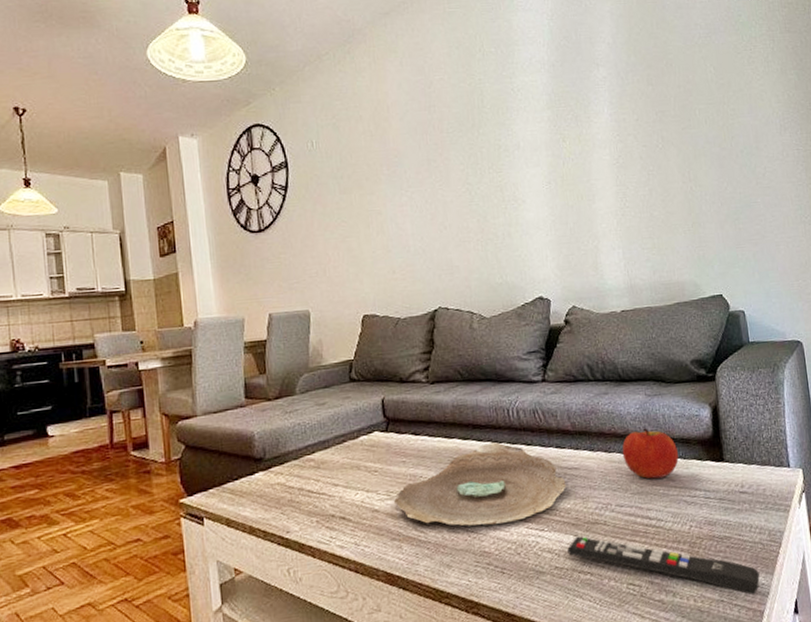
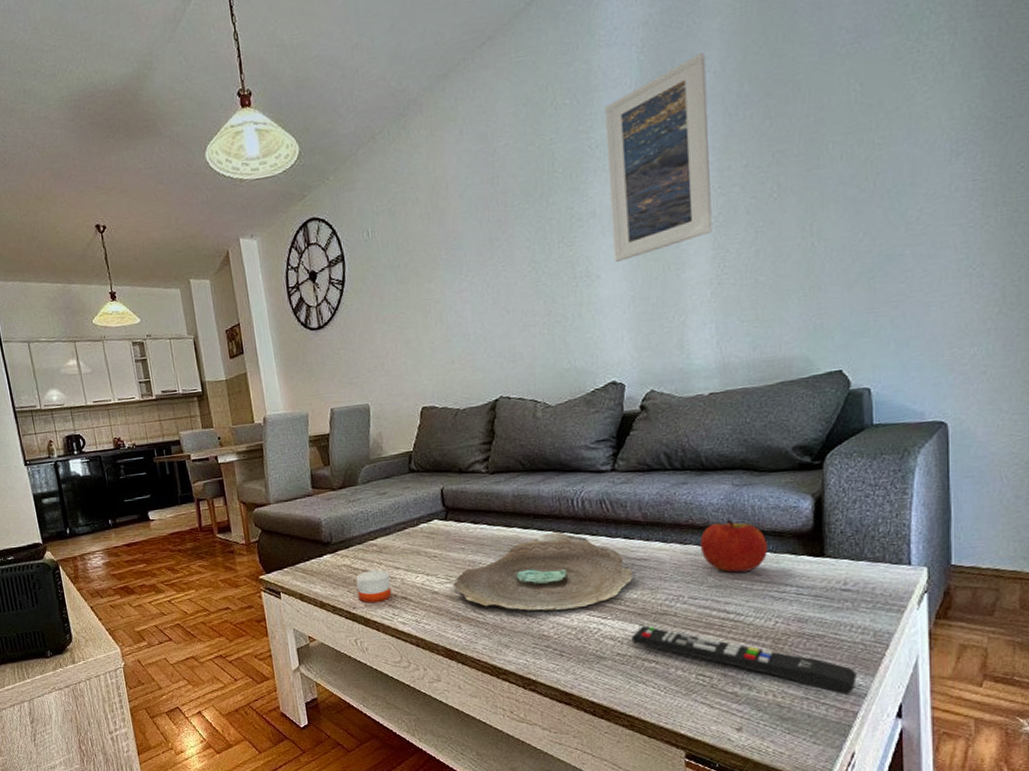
candle: none [290,481,330,526] -> present [356,563,392,603]
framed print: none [524,27,615,190] -> present [605,53,712,262]

